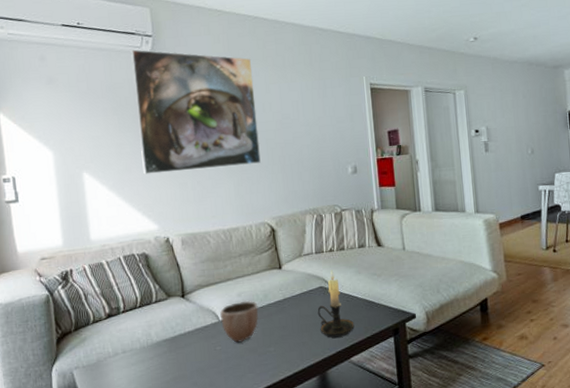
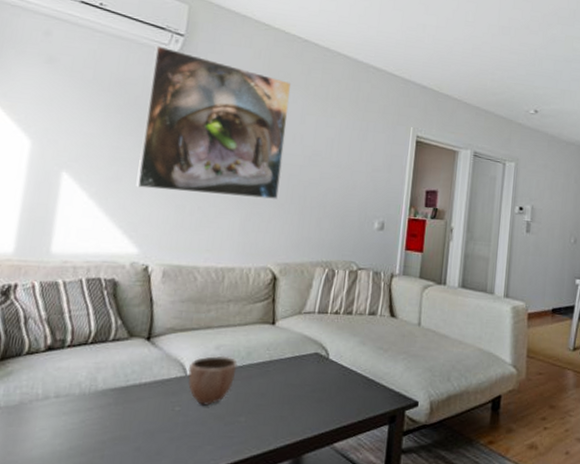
candle holder: present [317,270,355,338] -> none [304,335,346,416]

